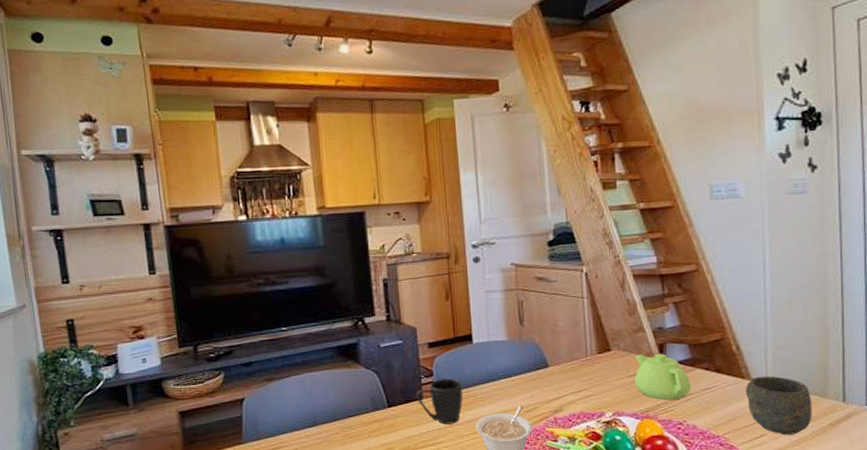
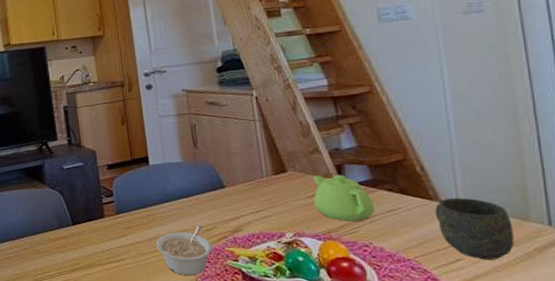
mug: present [416,378,463,425] -> none [98,198,143,242]

